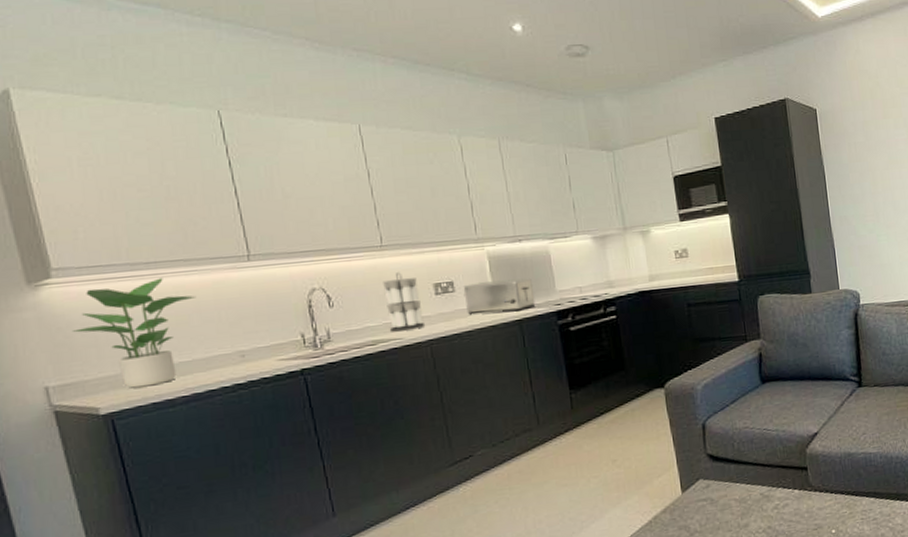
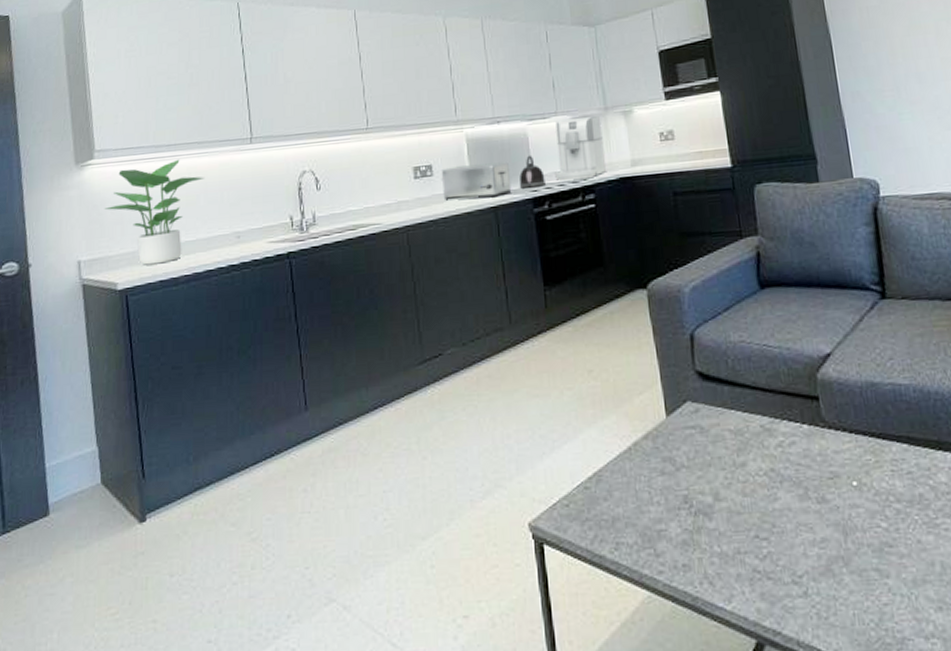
spice rack: present [383,271,426,332] -> none [366,154,404,217]
kettle: none [542,271,568,303] -> present [519,155,545,189]
coffee machine: none [577,236,626,296] -> present [555,116,606,182]

